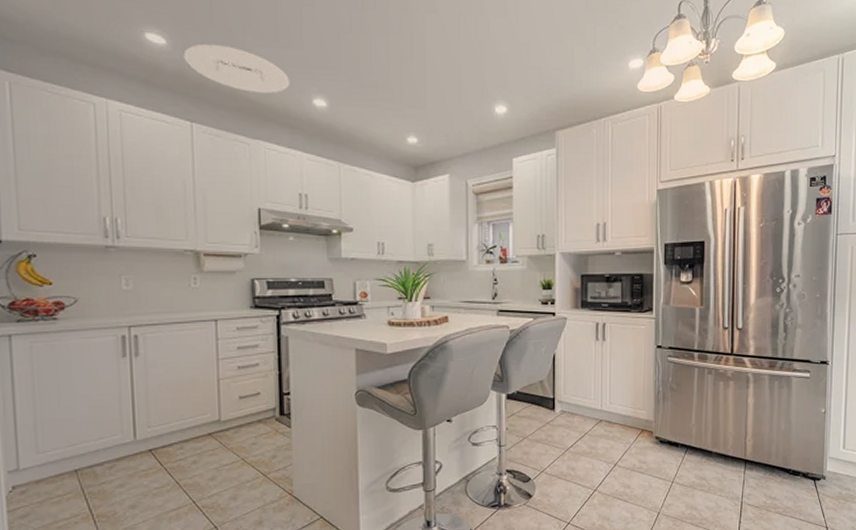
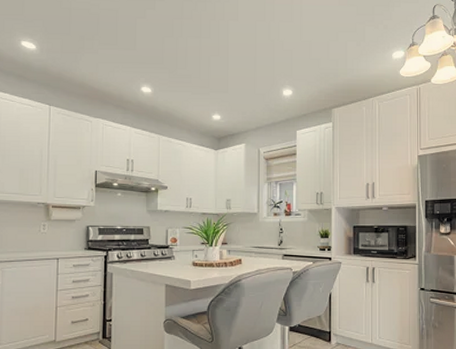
ceiling light: present [183,43,291,93] -> none [47,48,125,83]

